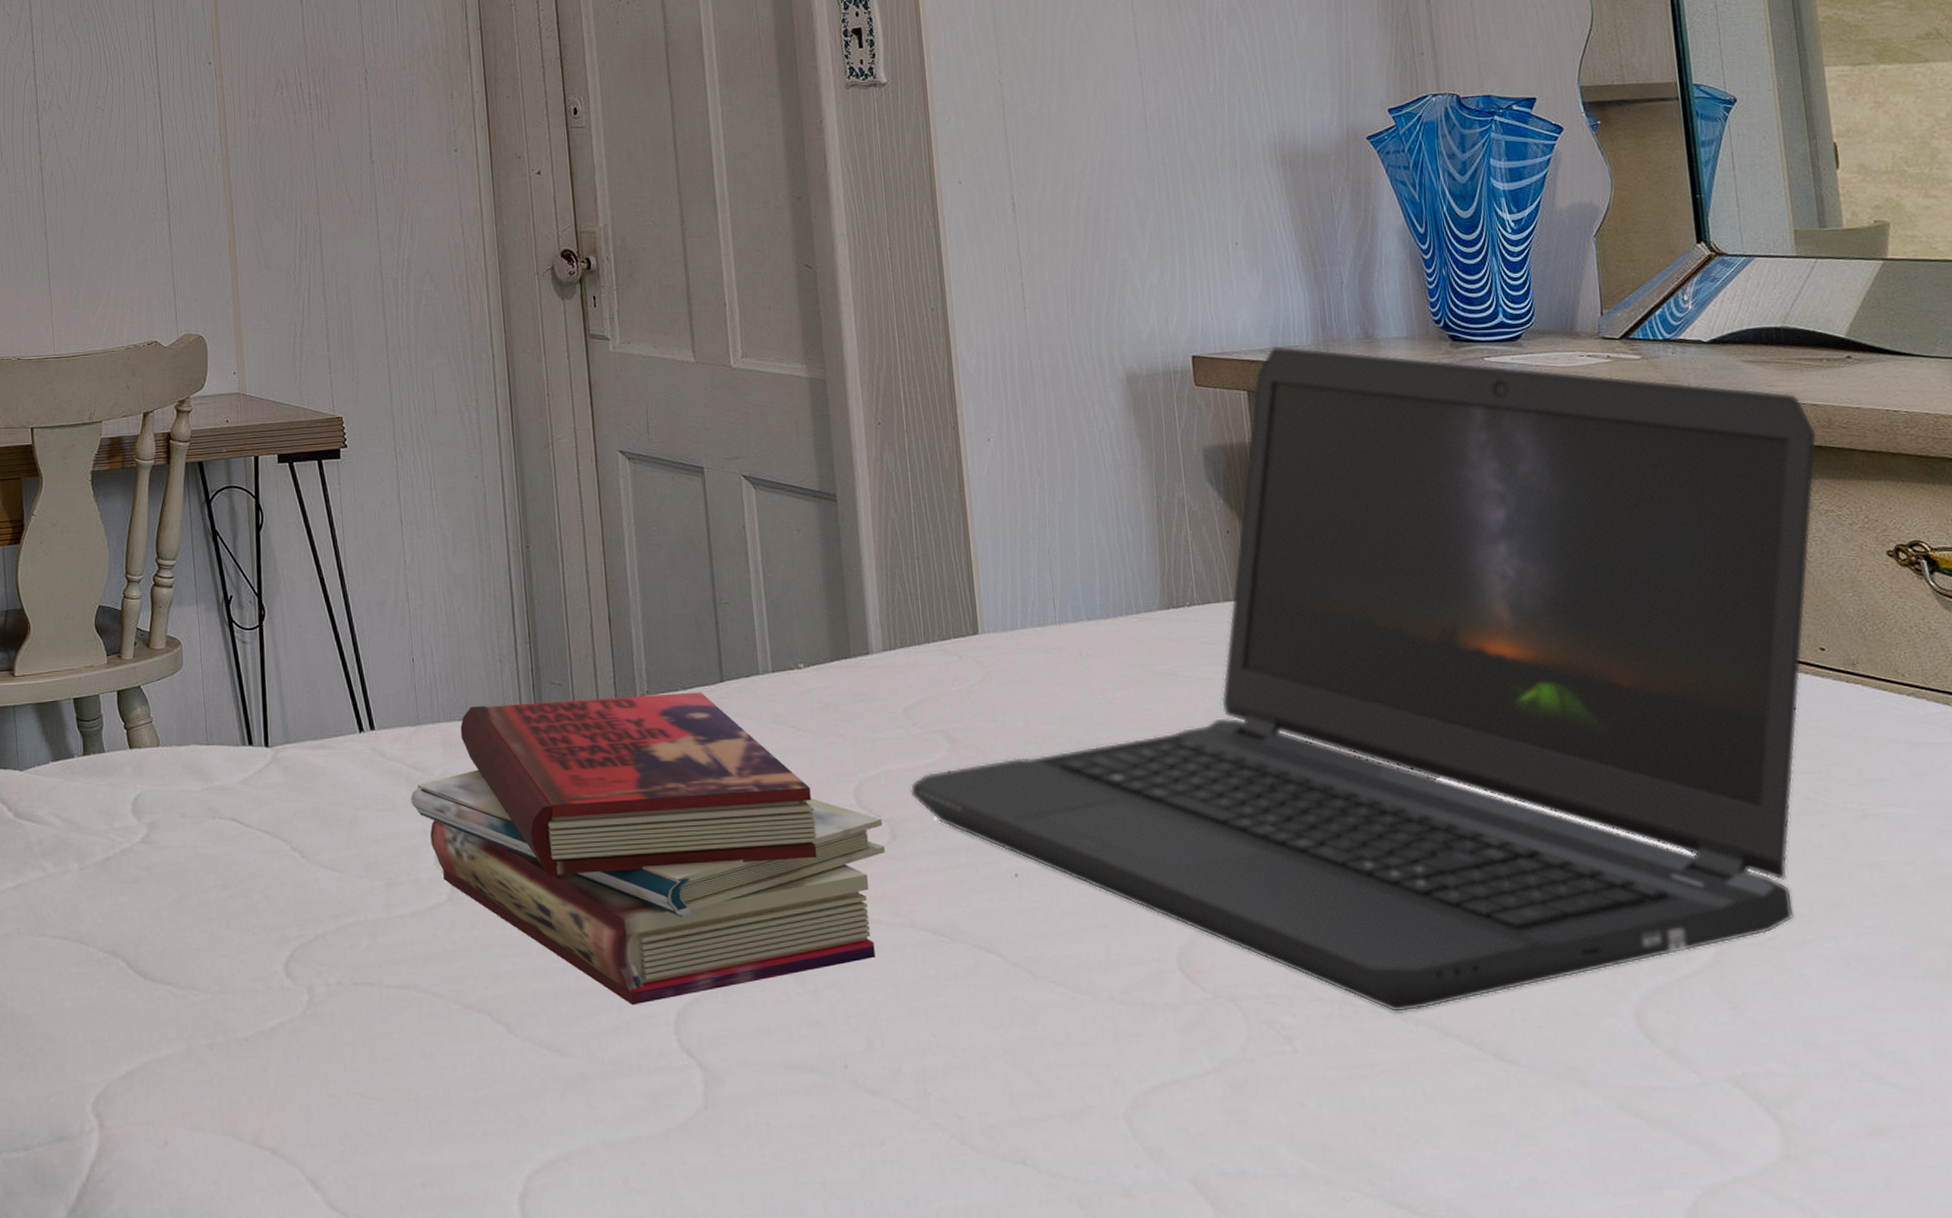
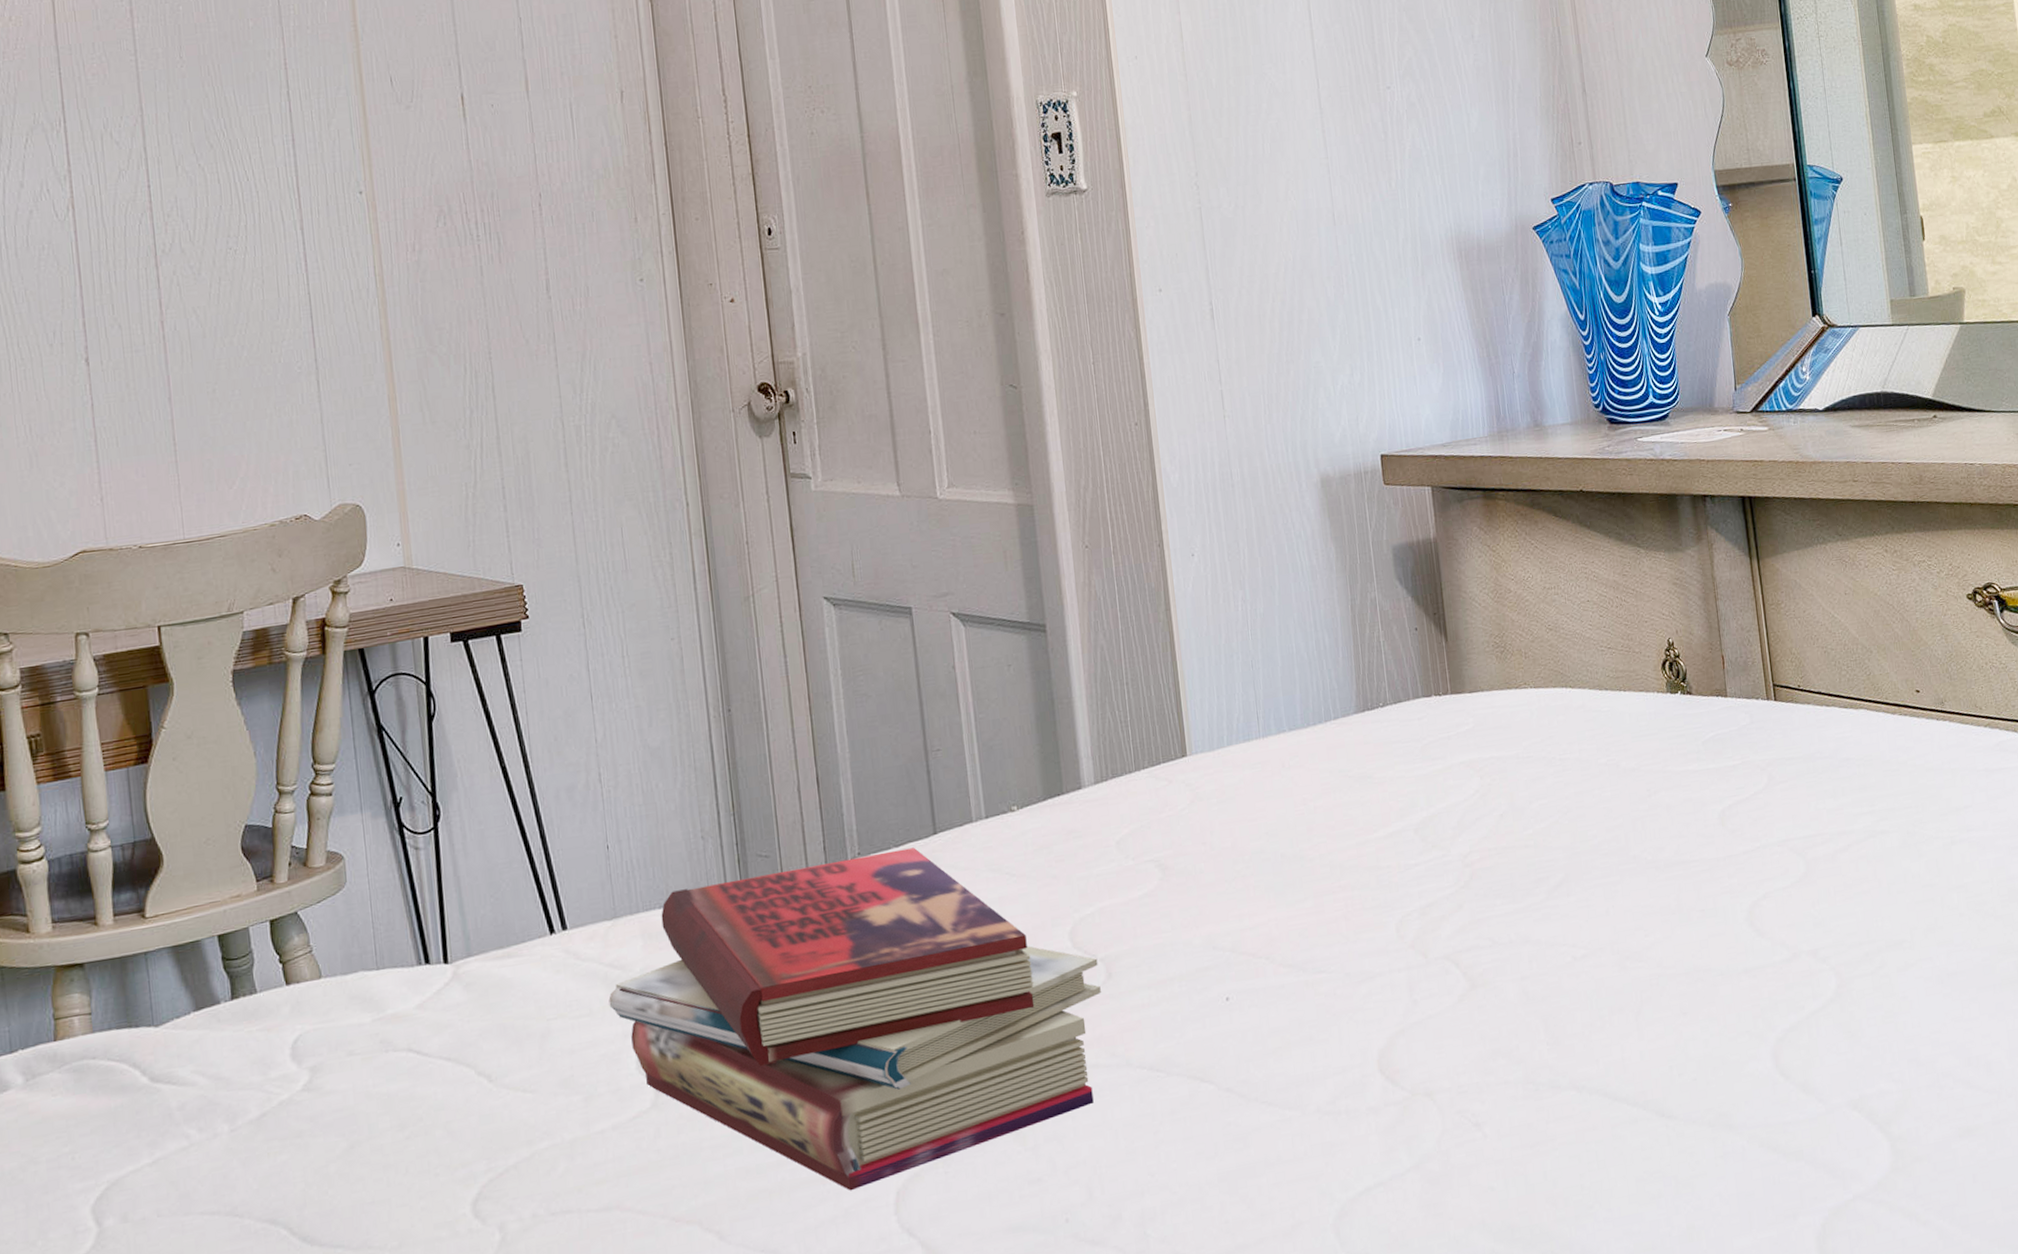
laptop computer: present [910,345,1818,1013] -> none [1124,438,1912,1085]

